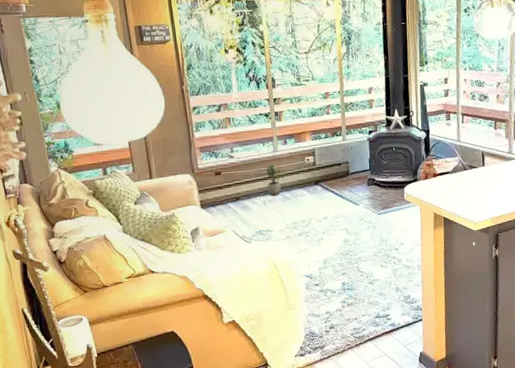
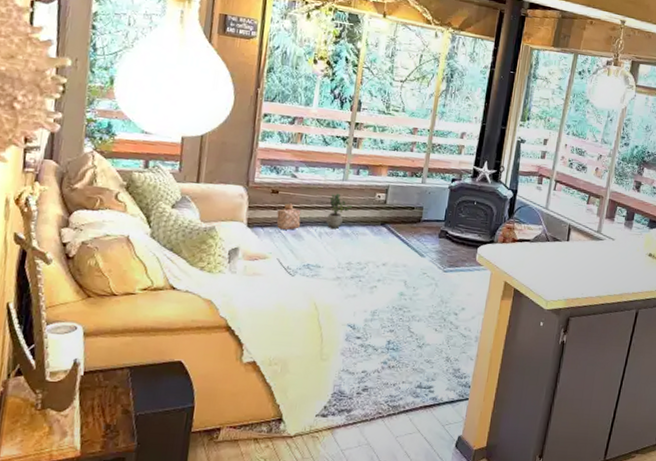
basket: none [224,181,246,205] -> present [277,203,302,230]

